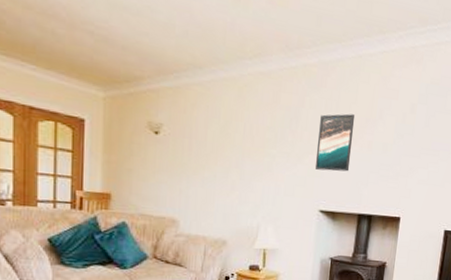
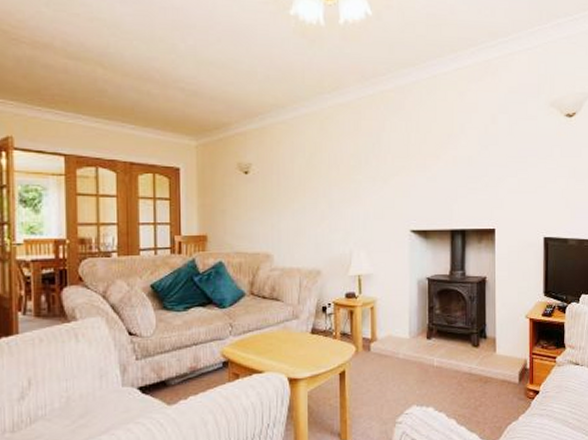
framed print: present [315,113,355,172] -> none [401,132,437,190]

